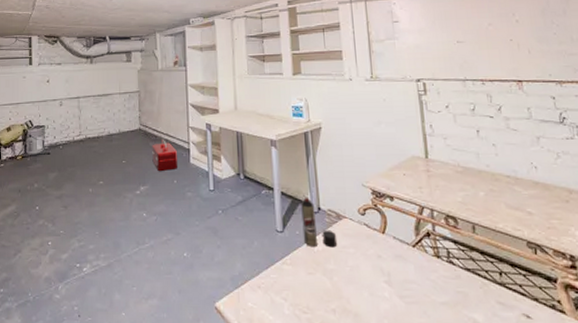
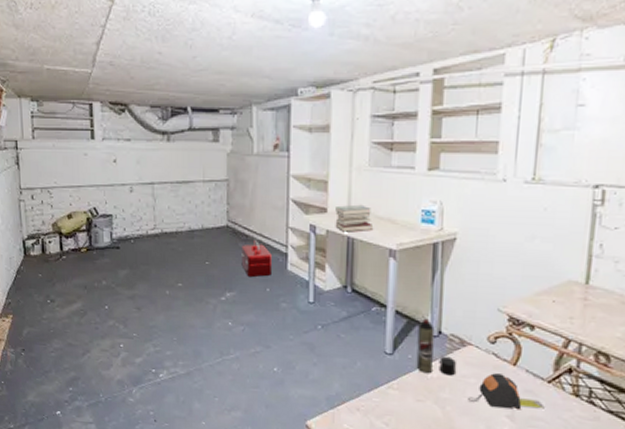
books: none [225,105,255,128] -> present [335,204,372,233]
tape measure: none [351,242,414,275] -> present [468,373,545,411]

